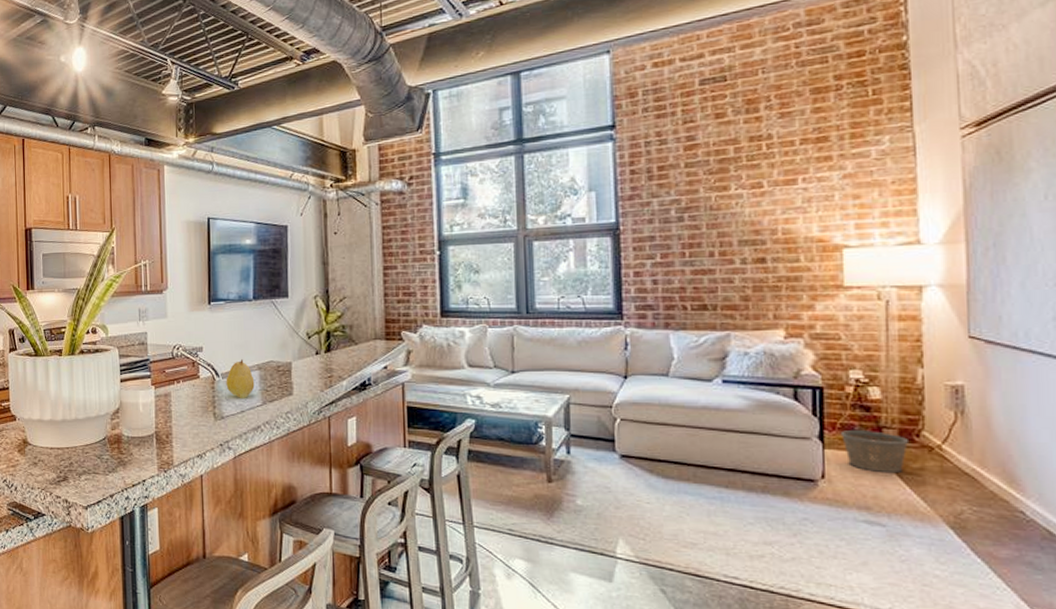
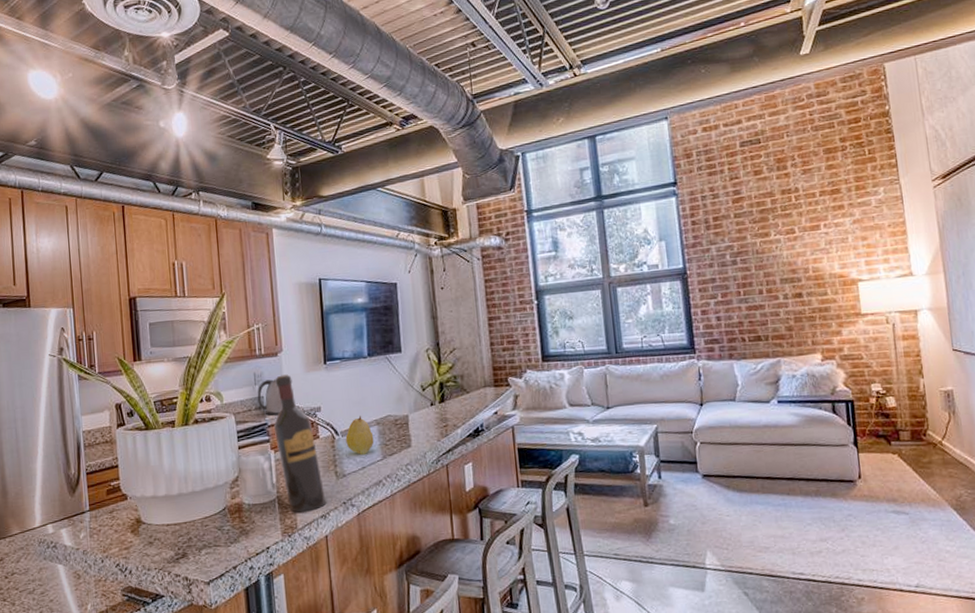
kettle: none [141,316,165,353] -> present [257,379,283,416]
wine bottle: none [155,312,204,452] -> present [273,374,327,515]
basket: present [840,430,908,474] -> none [869,434,919,469]

